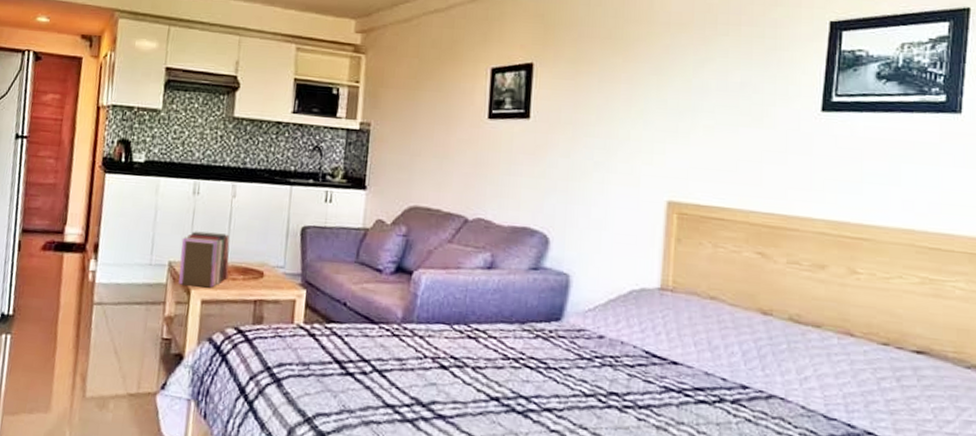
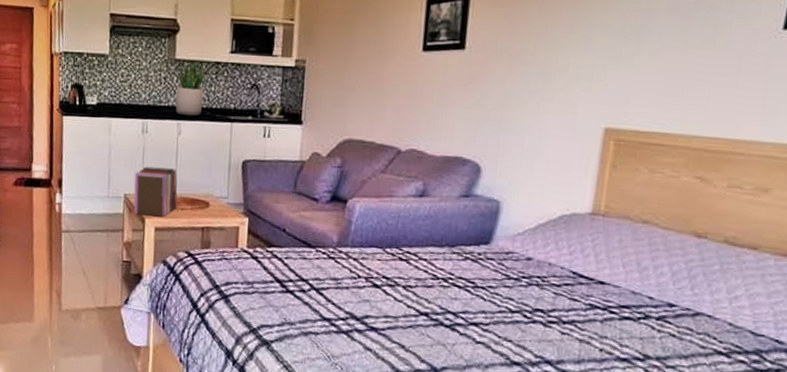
planter: none [231,120,265,178] -> present [175,61,206,116]

